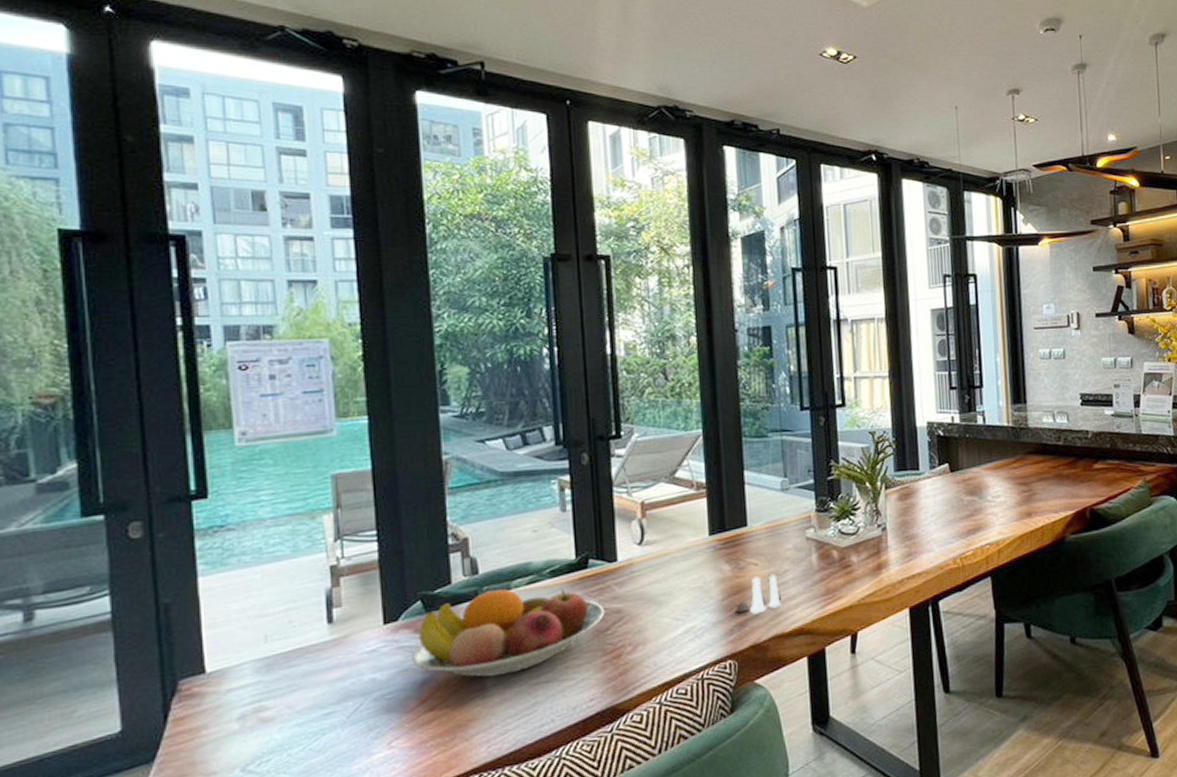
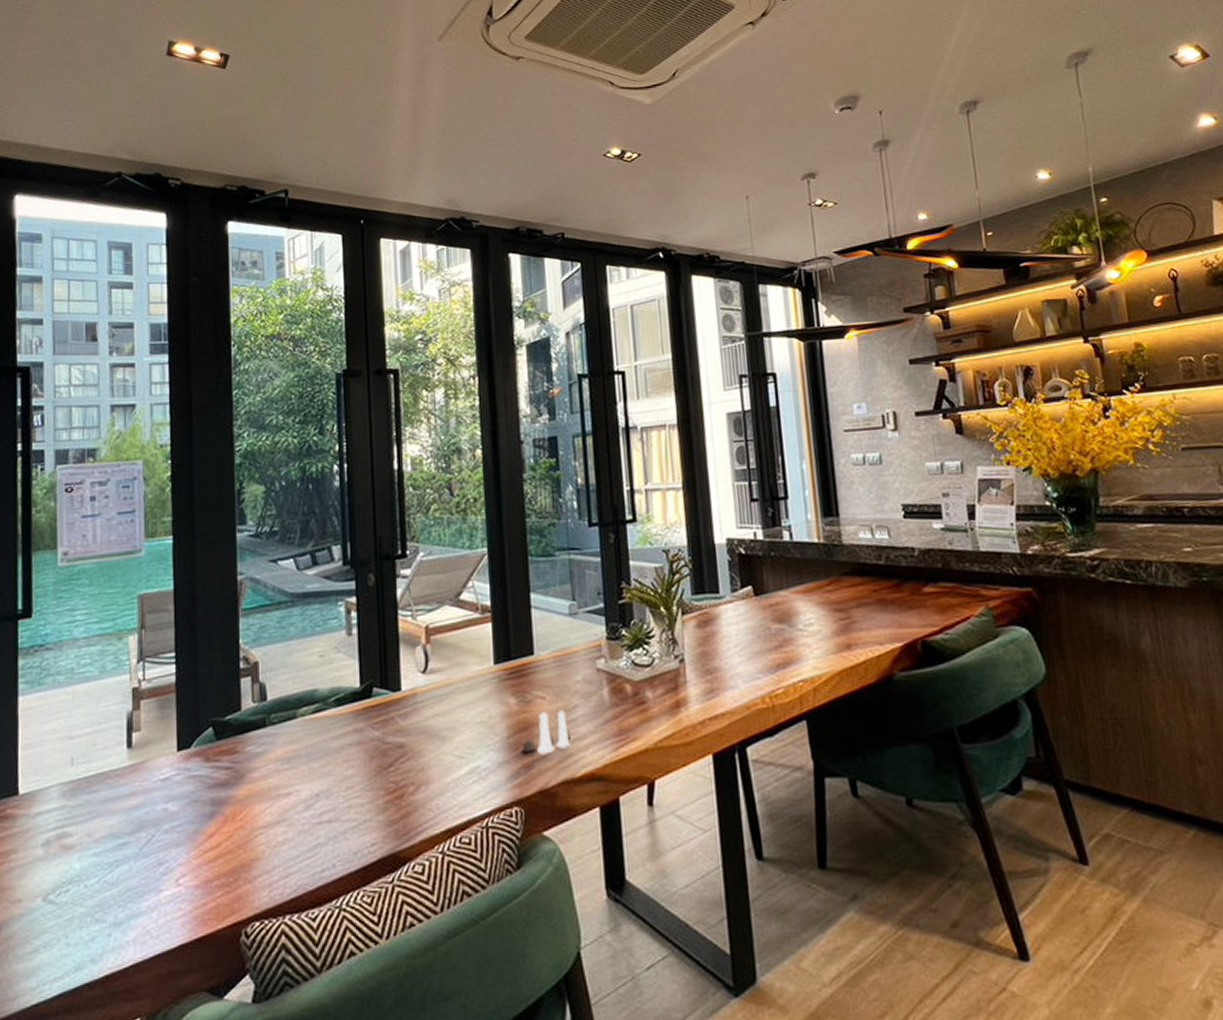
fruit bowl: present [413,589,605,678] -> none [202,717,388,813]

